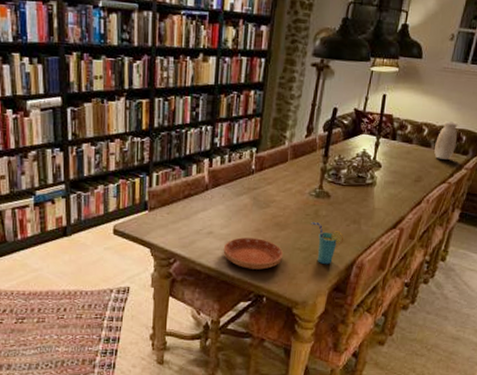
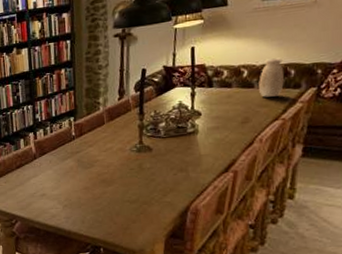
saucer: present [223,237,284,270] -> none [56,195,114,224]
cup: present [311,222,344,265] -> none [136,175,173,214]

